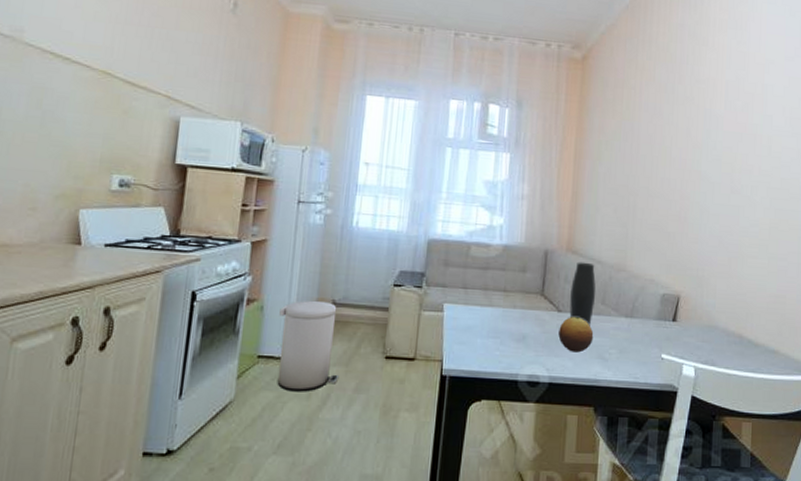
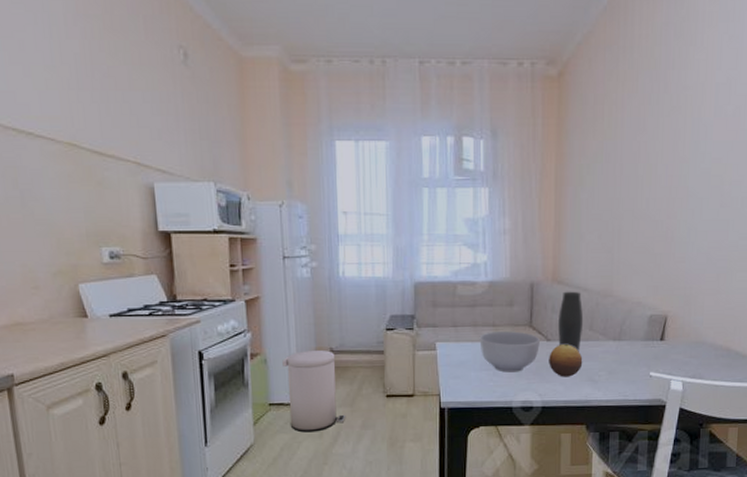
bowl: none [489,297,552,343] -> present [479,331,541,373]

